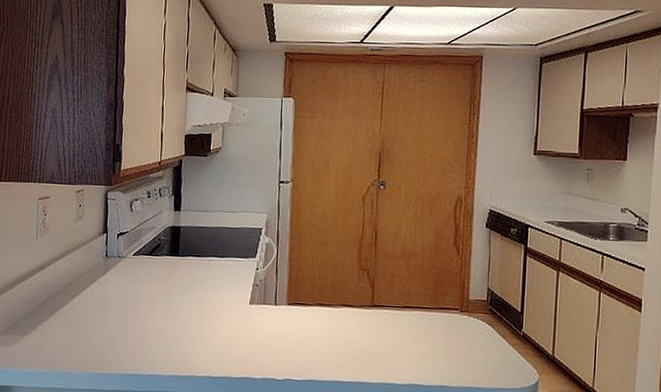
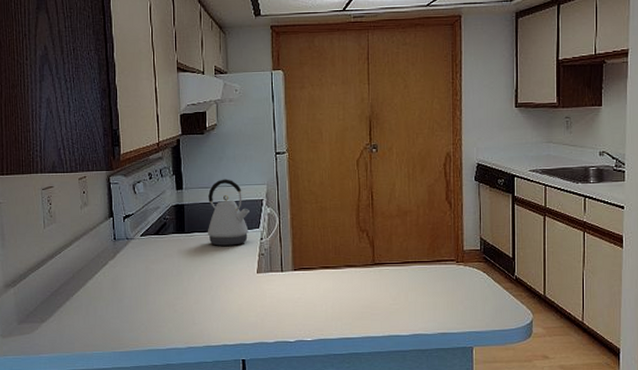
kettle: none [201,204,247,274] -> present [207,179,250,246]

